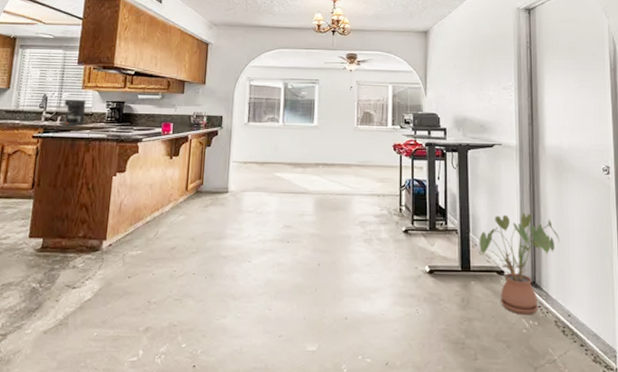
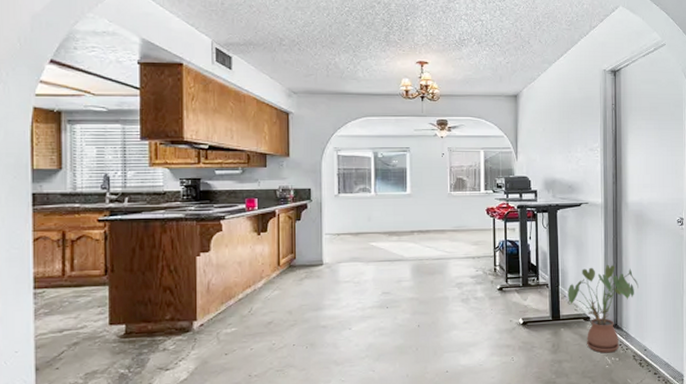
coffee maker: present [59,99,87,126] -> none [128,178,157,207]

